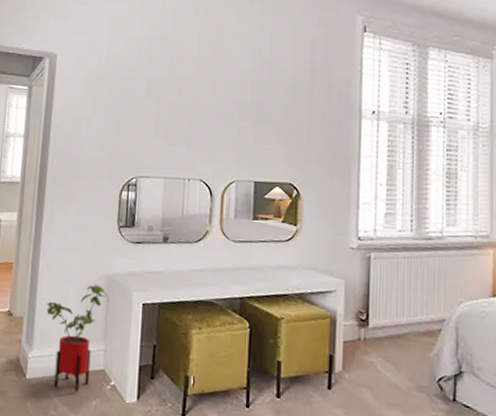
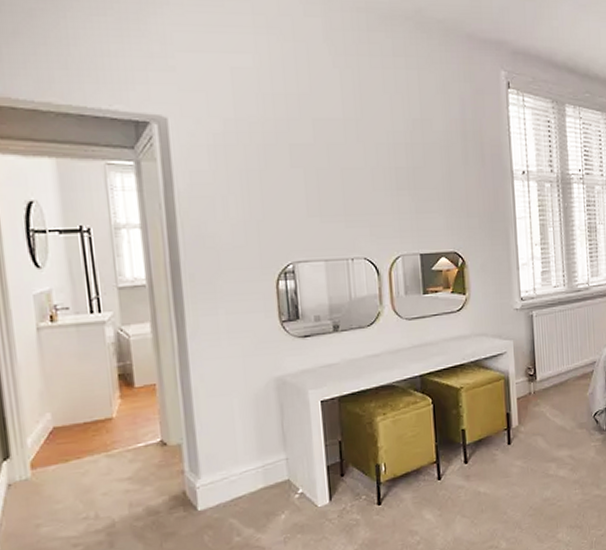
house plant: present [46,284,110,393] -> none [209,390,283,512]

